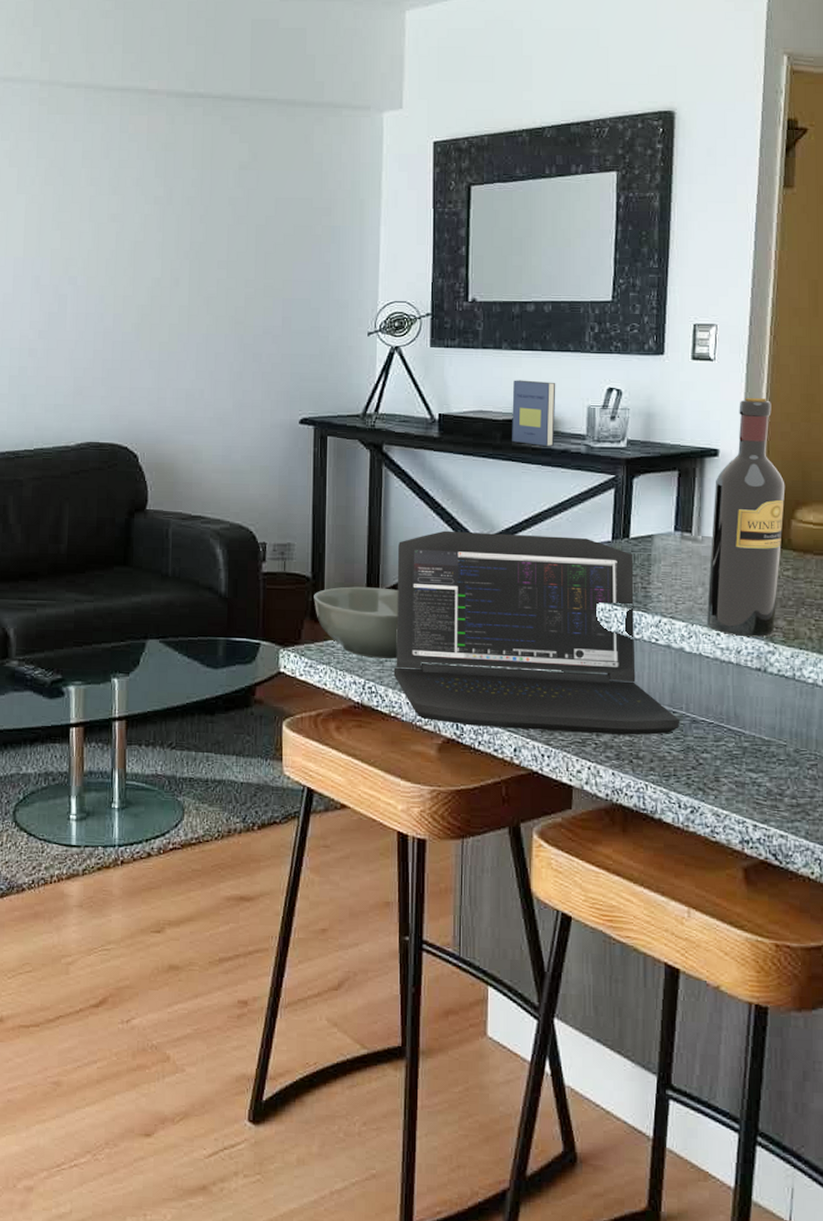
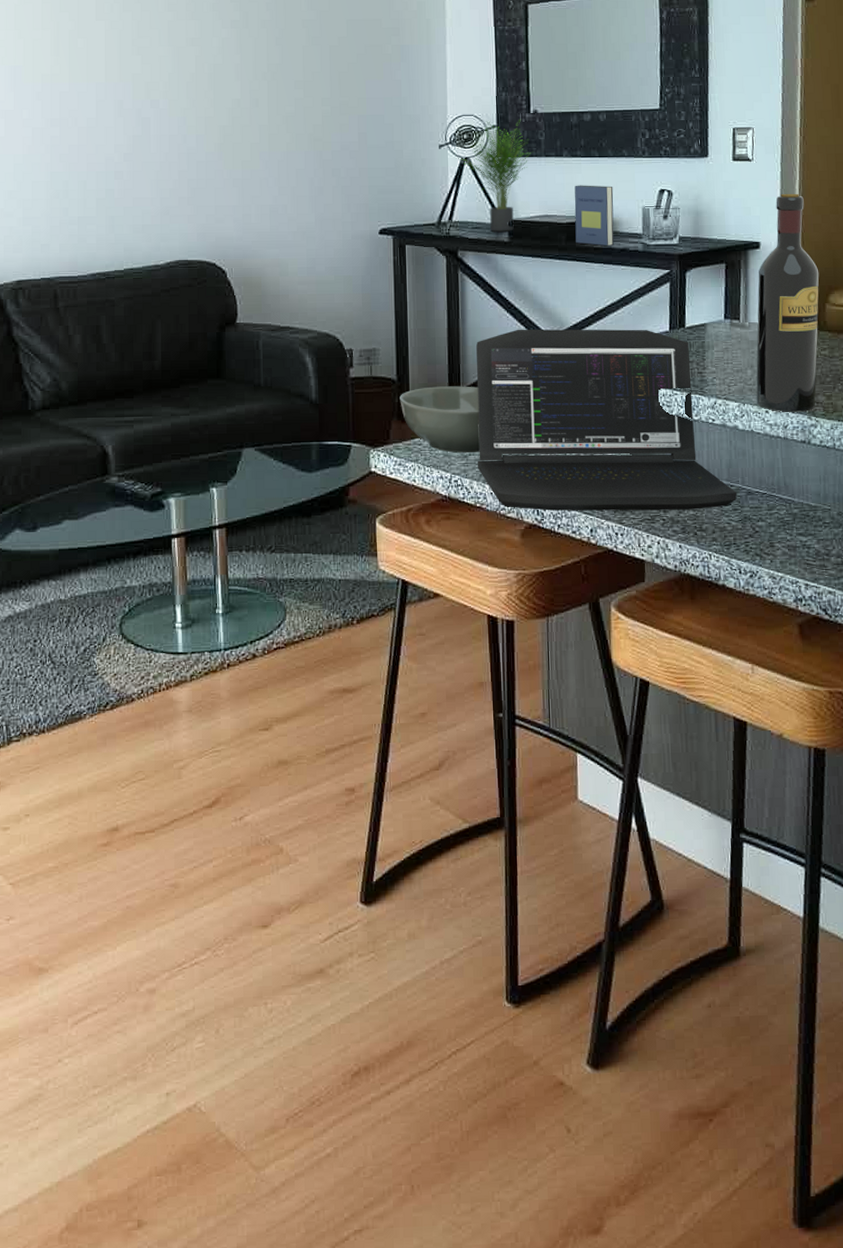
potted plant: none [388,307,467,426] -> present [458,119,531,232]

